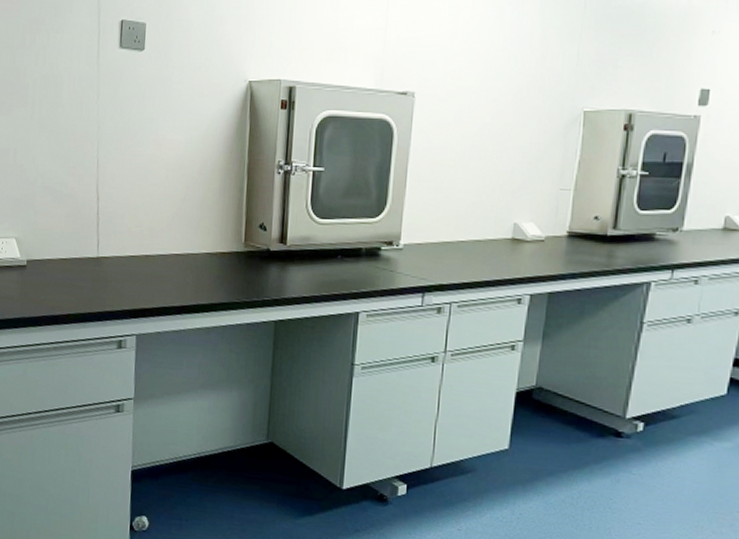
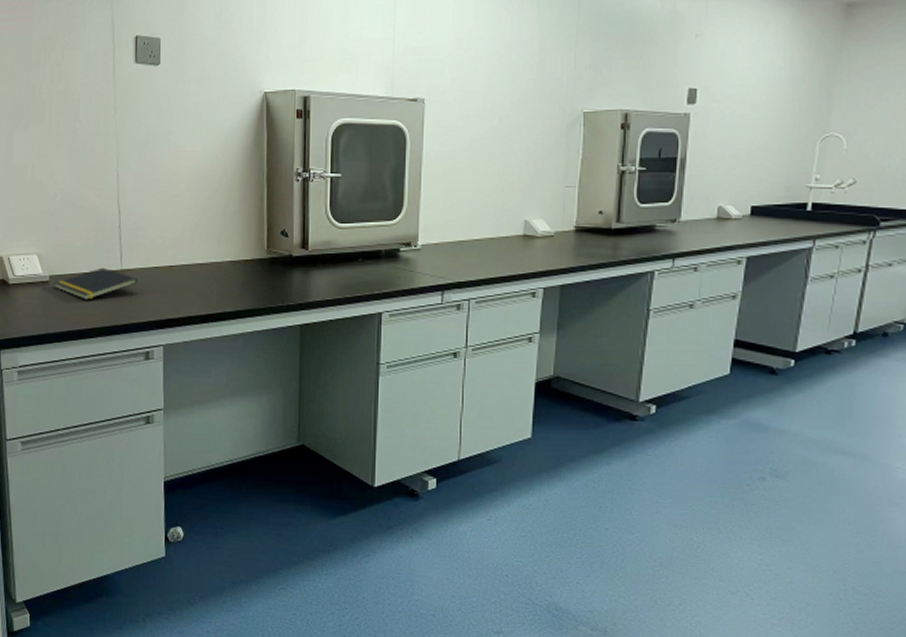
notepad: none [31,254,114,286] -> present [54,267,138,300]

